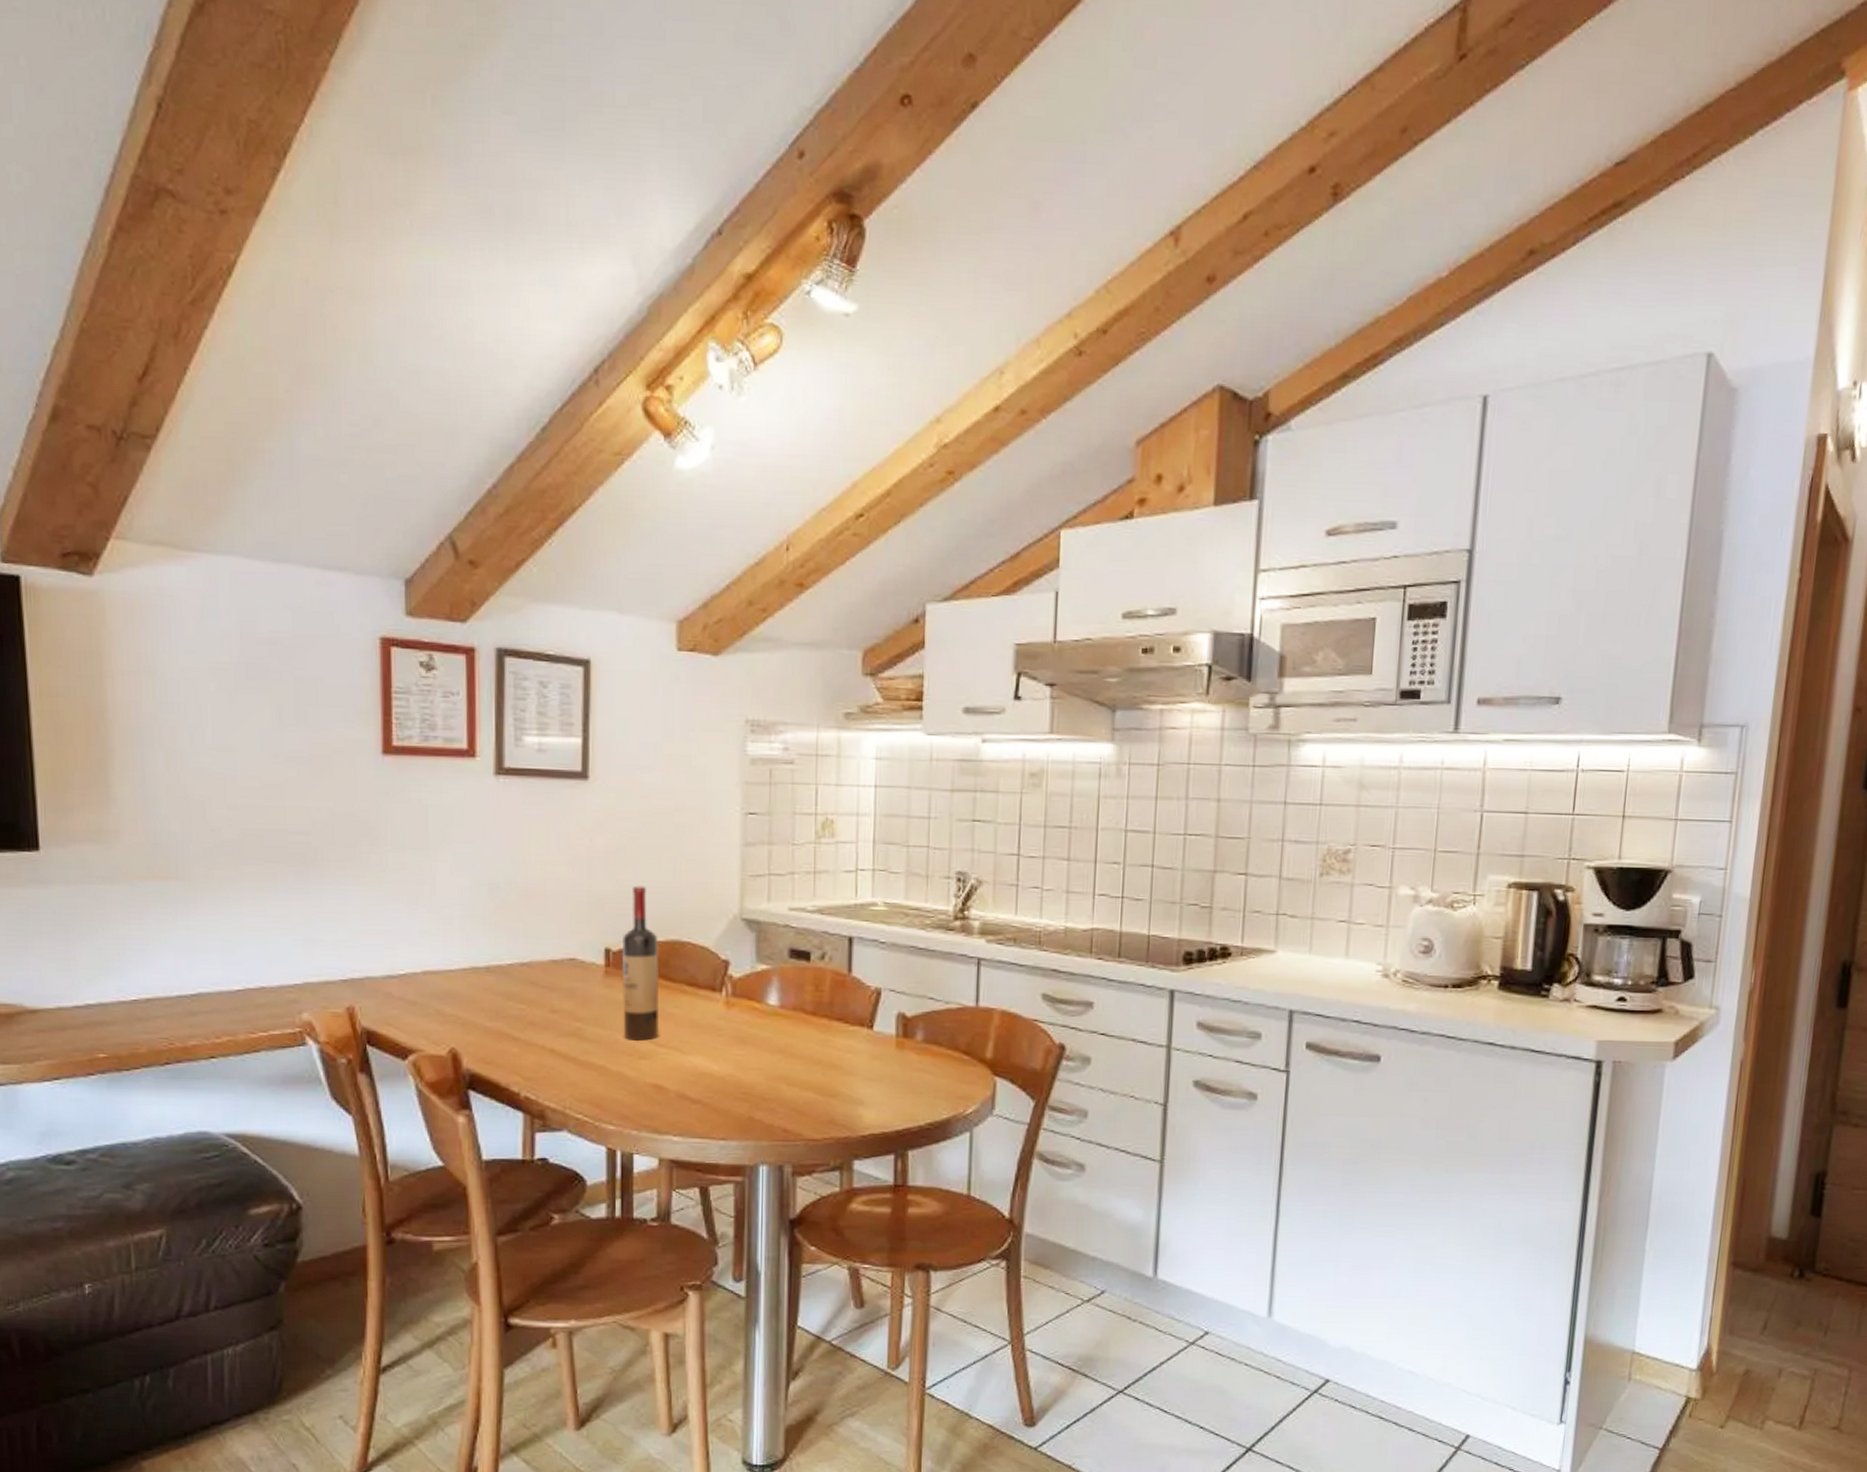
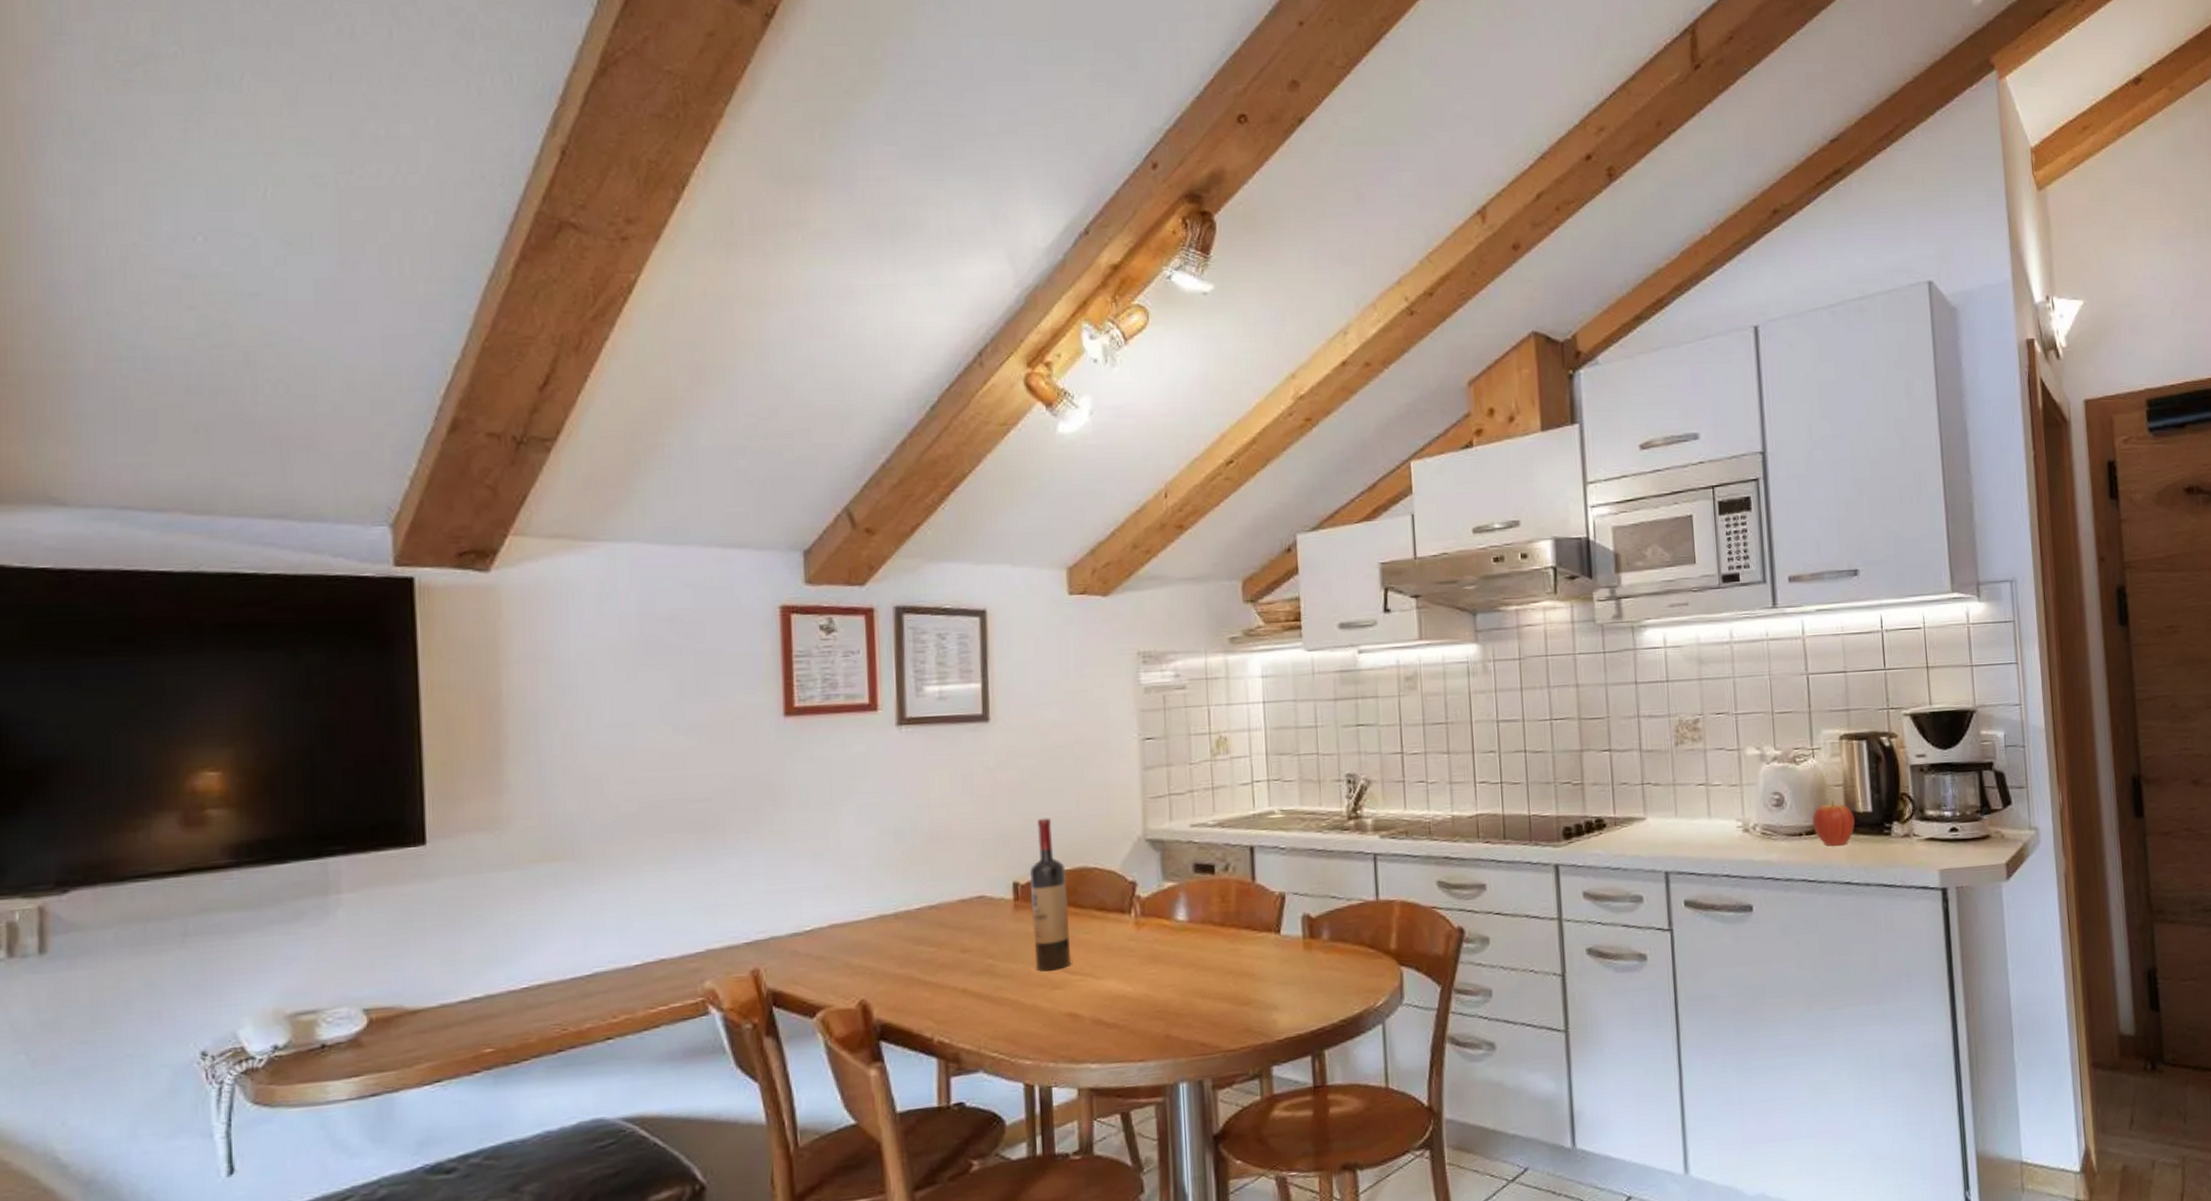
fruit: none [1461,952,1510,1003] -> present [1812,799,1855,846]

